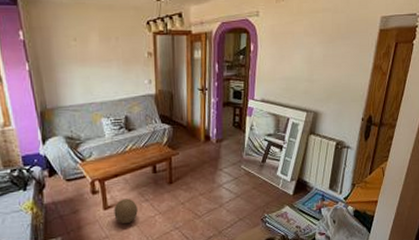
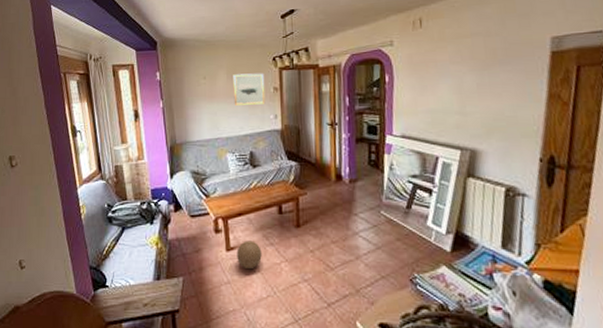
wall art: none [106,37,140,70] -> present [233,73,266,105]

